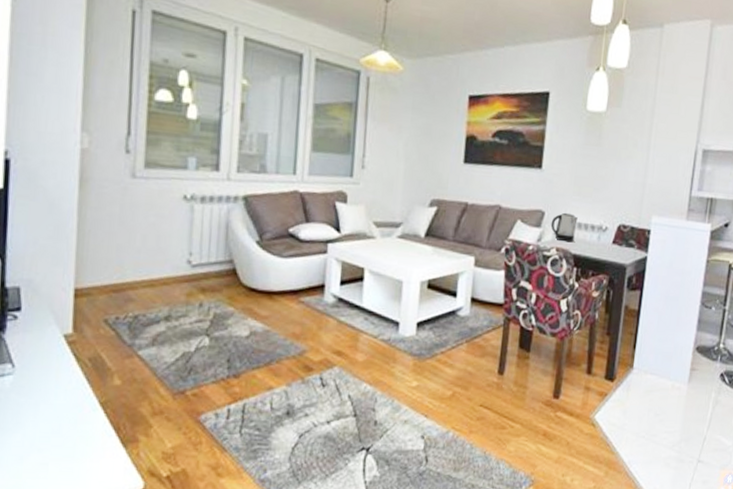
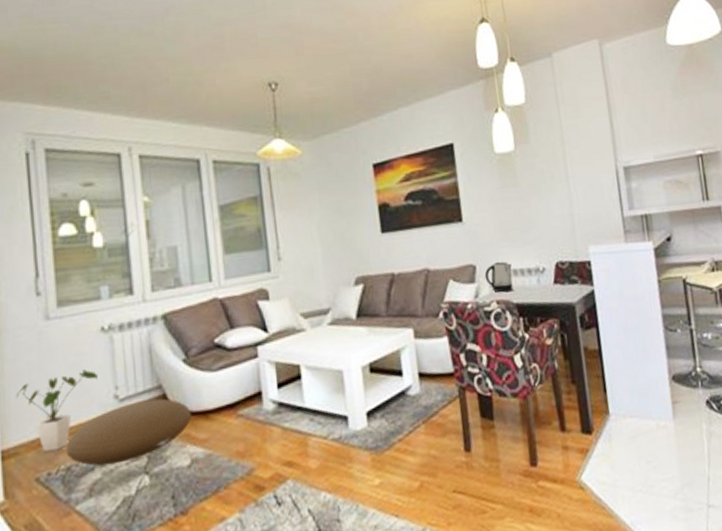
house plant: none [94,231,174,299] -> present [15,369,98,452]
pouf: none [135,270,257,322] -> present [65,398,192,466]

